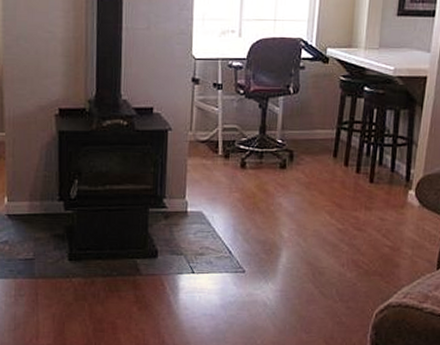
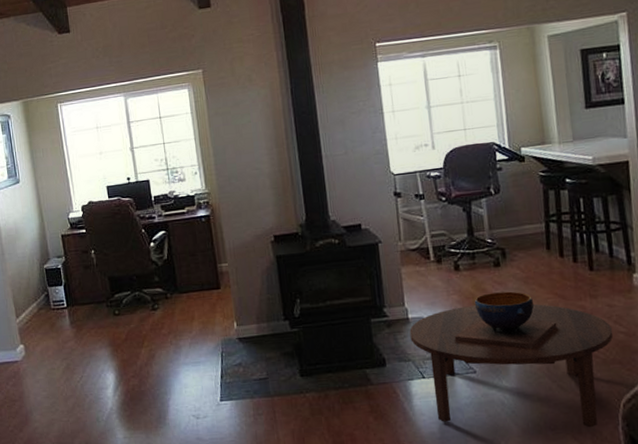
coffee table: none [186,205,380,334] -> present [409,303,613,428]
decorative bowl: none [229,194,330,255] -> present [454,291,557,349]

